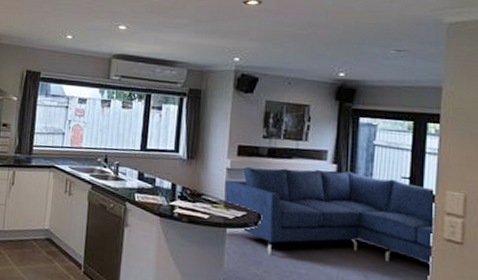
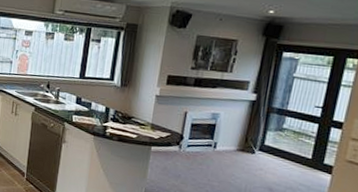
sofa: present [224,166,433,264] -> none [151,94,343,181]

